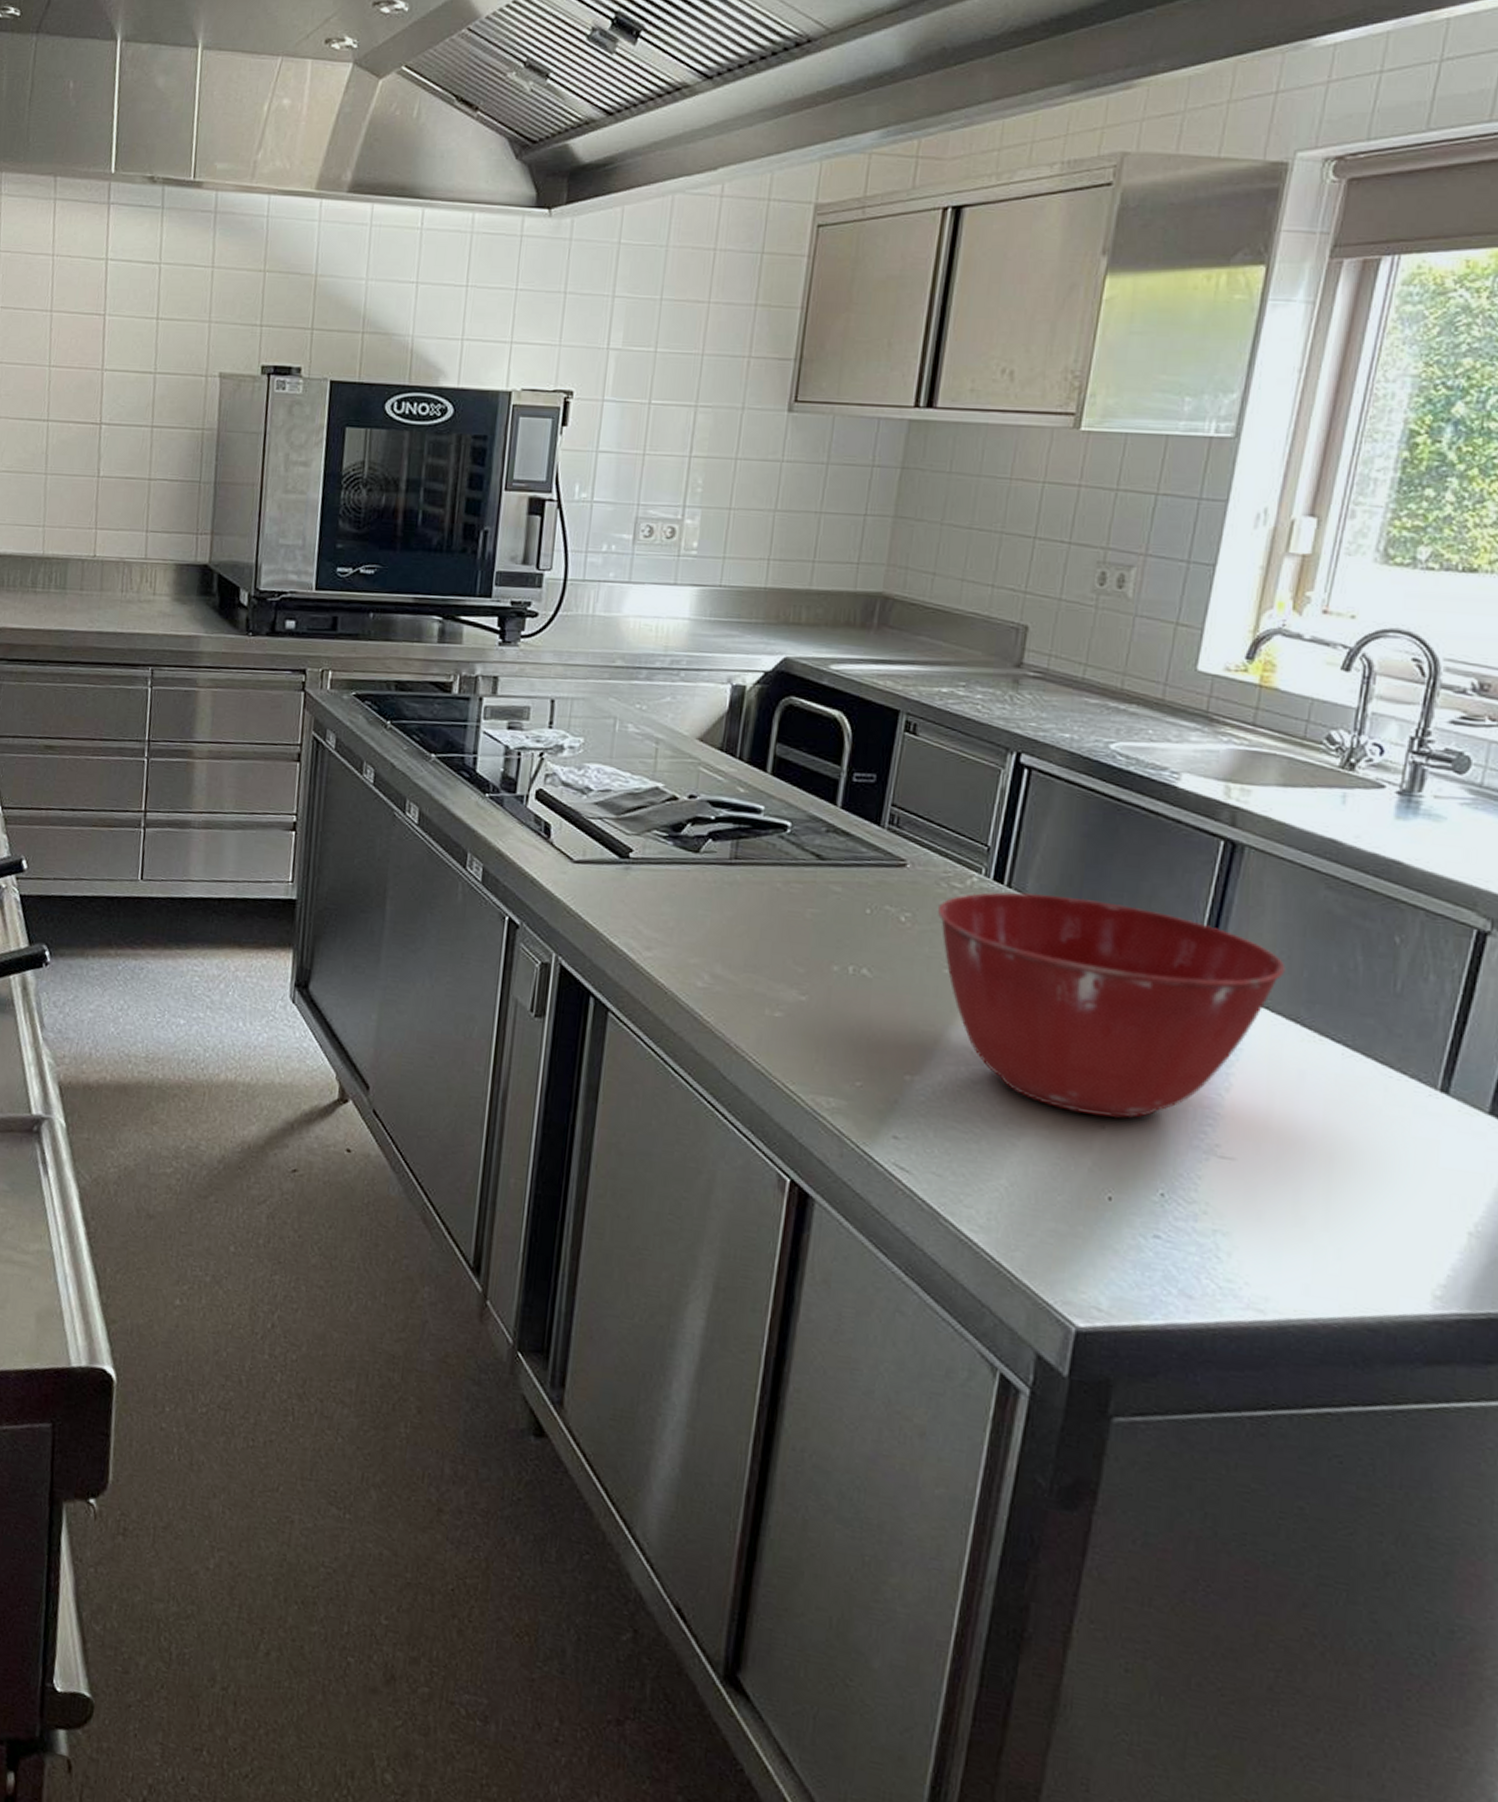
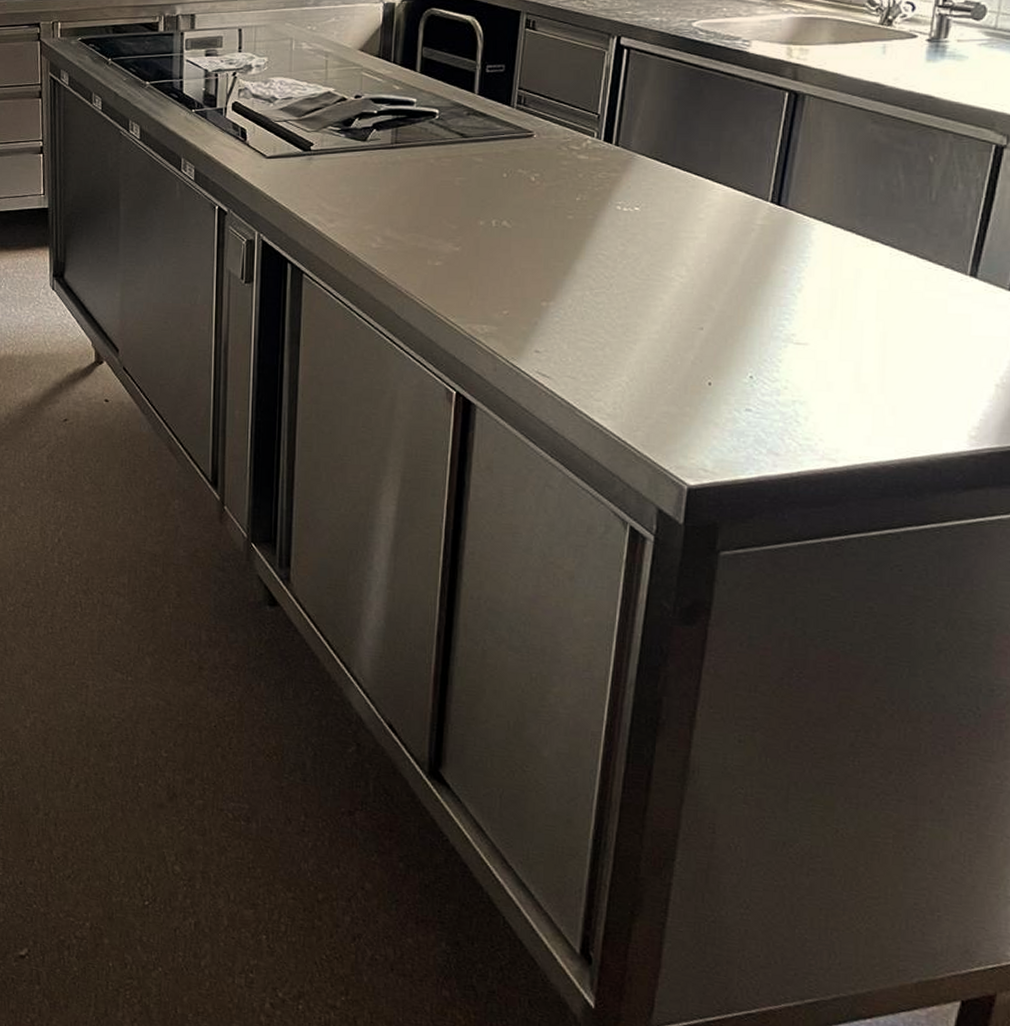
mixing bowl: present [937,892,1286,1118] -> none [560,148,842,320]

